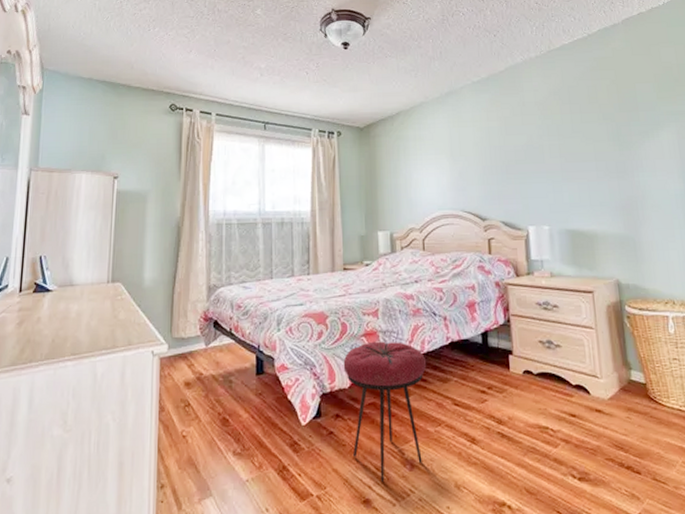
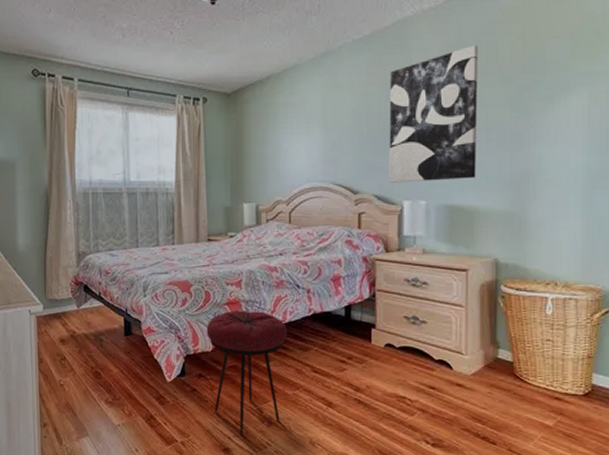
wall art: none [507,88,591,210] -> present [389,45,478,183]

